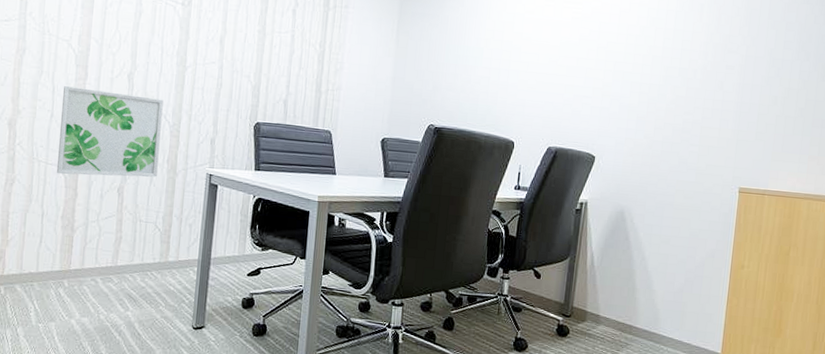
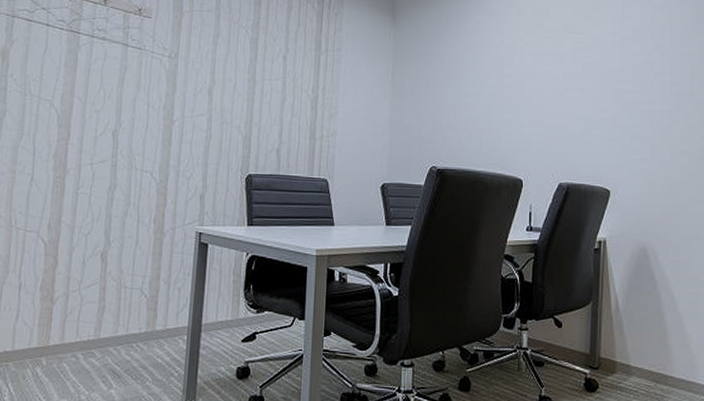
wall art: present [56,86,164,177] -> none [36,148,150,242]

